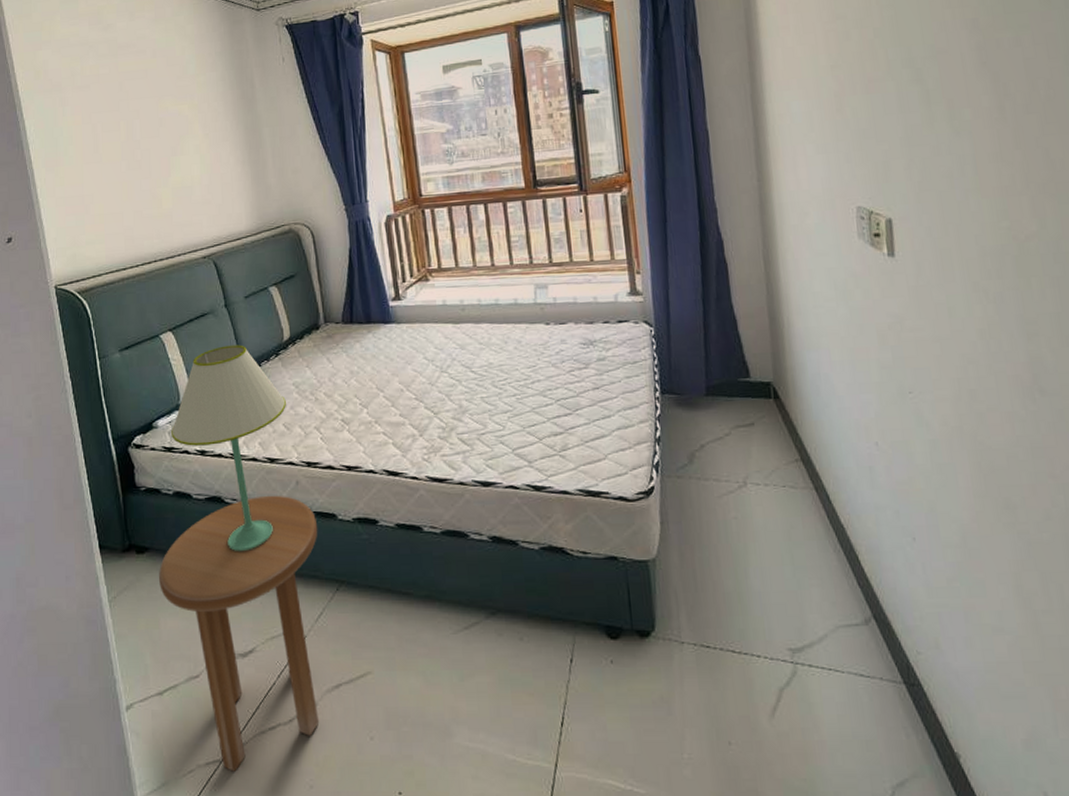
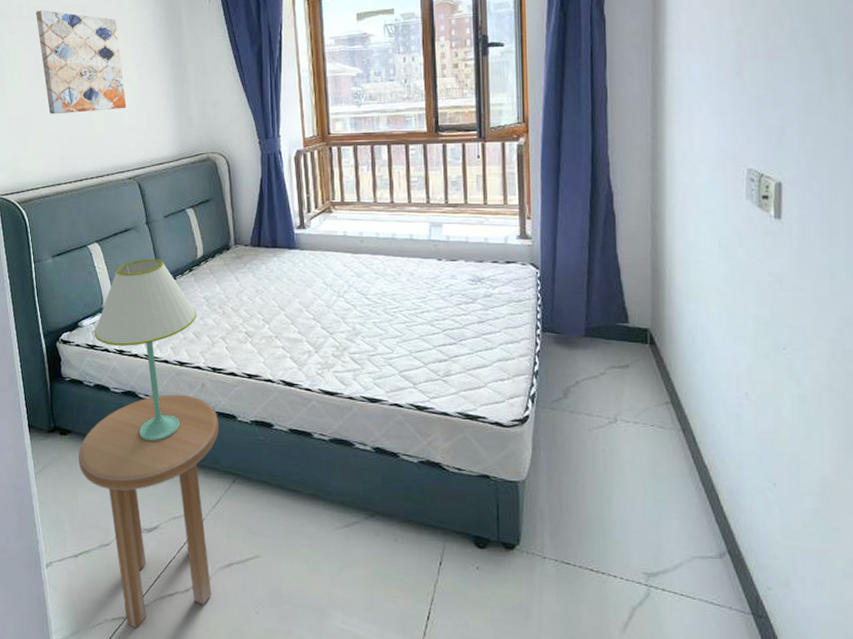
wall art: none [90,78,197,192] -> present [35,10,127,115]

